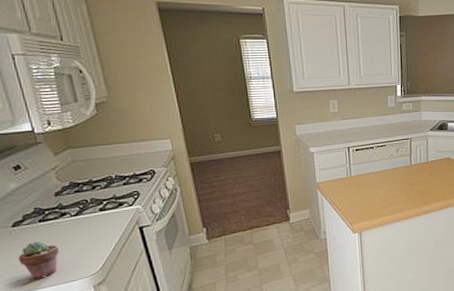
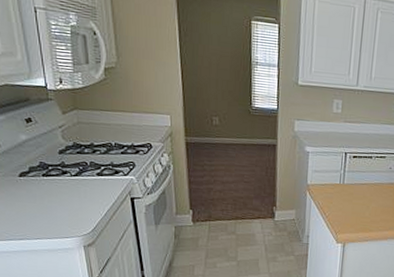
potted succulent: present [17,241,60,279] -> none [21,194,58,230]

